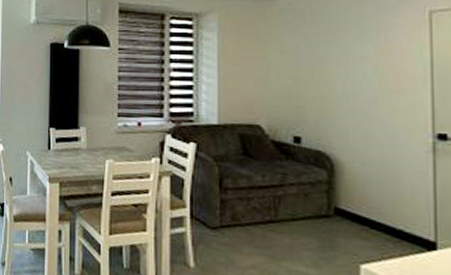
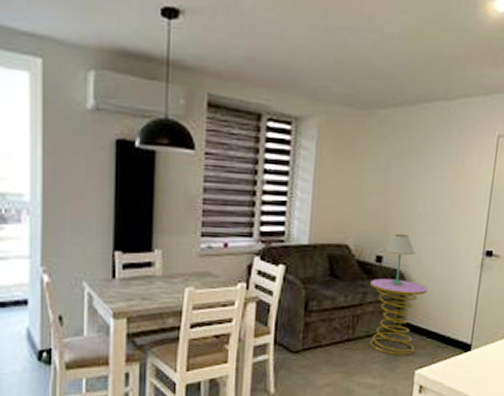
side table: none [289,159,363,246] -> present [369,278,428,355]
table lamp: none [304,114,341,168] -> present [385,233,415,285]

